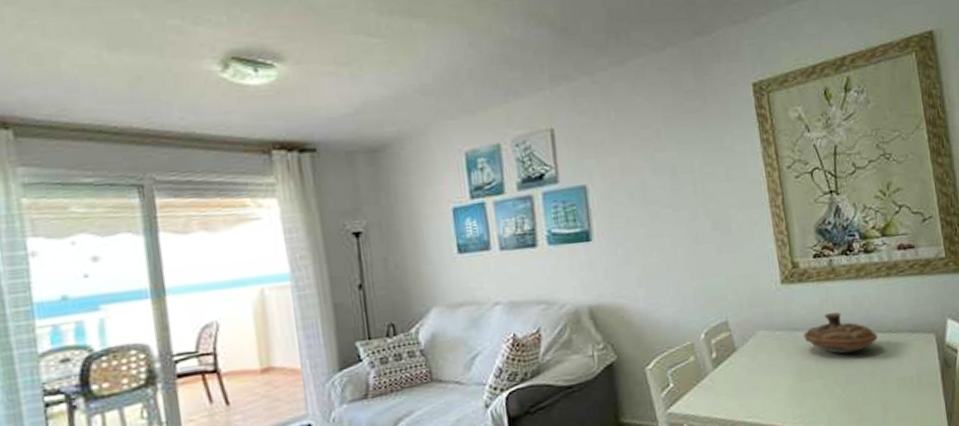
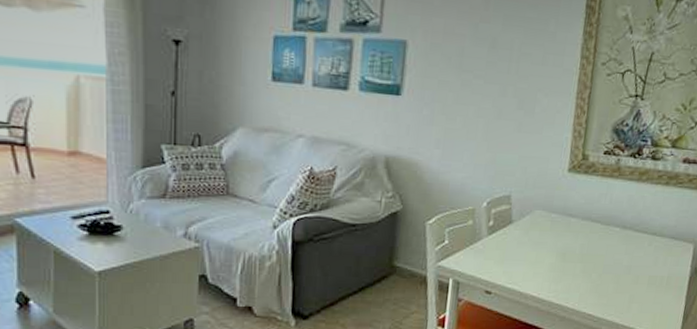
decorative bowl: present [803,312,877,354] -> none [575,207,642,246]

